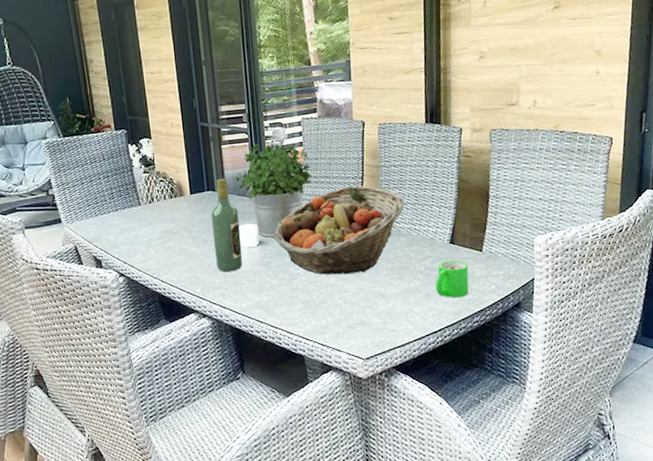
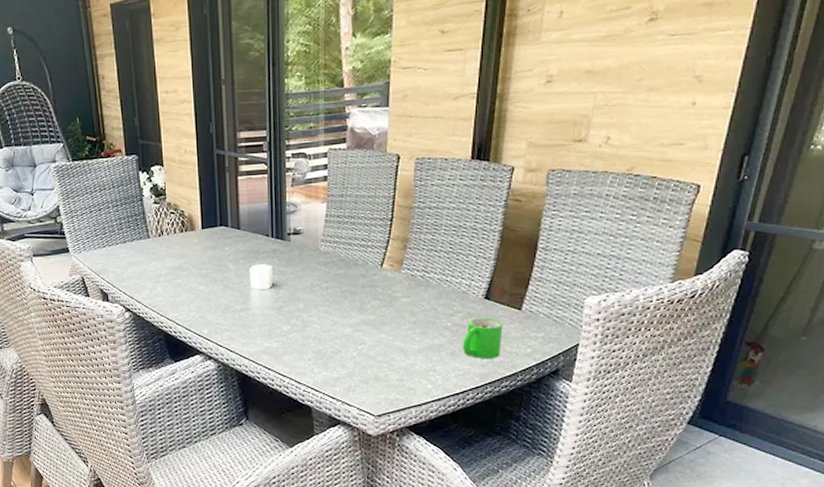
wine bottle: present [211,178,243,272] -> none [222,213,254,315]
potted plant: present [235,142,312,238] -> none [250,175,334,280]
fruit basket: present [273,186,405,275] -> none [288,228,437,325]

